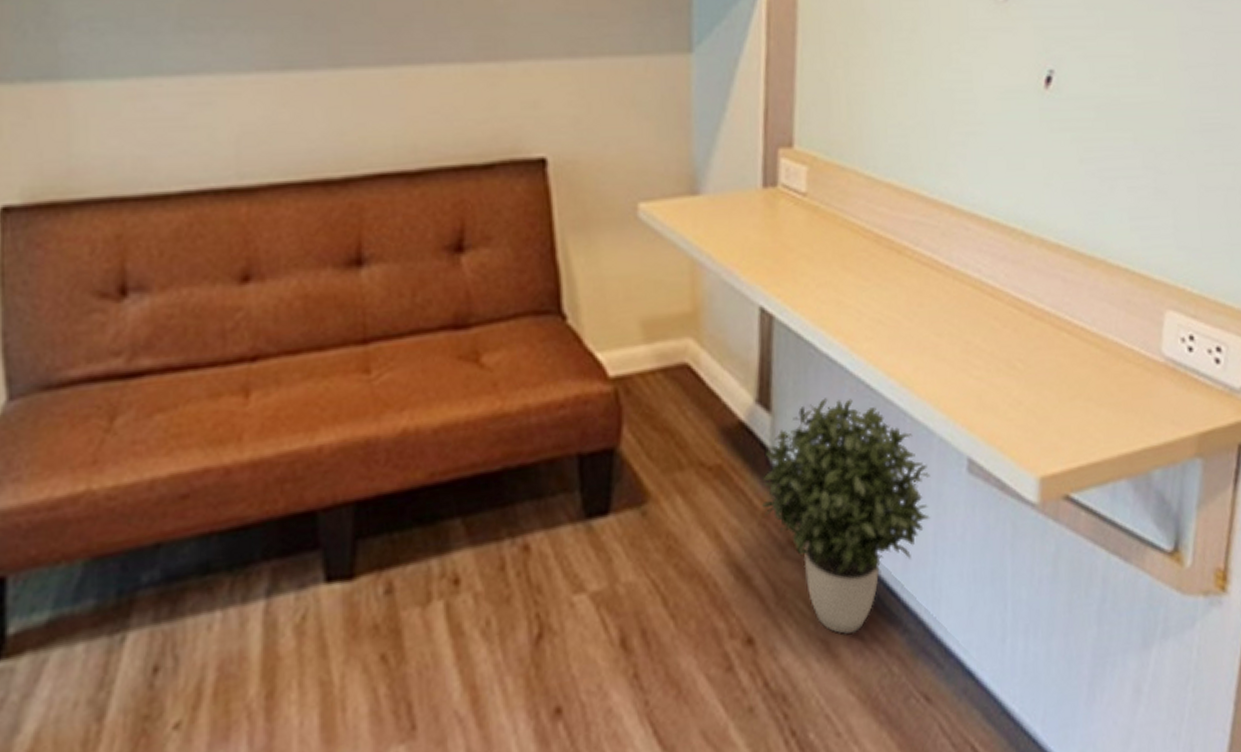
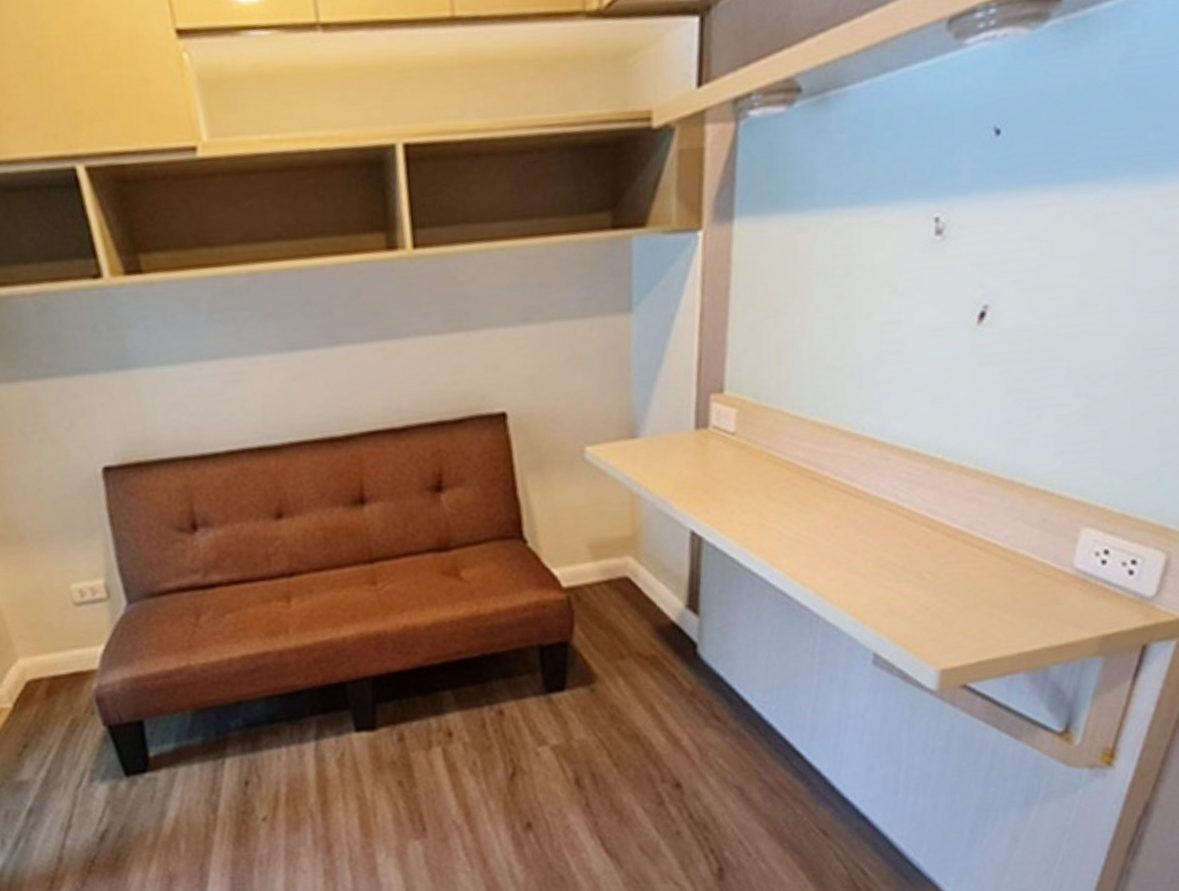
potted plant: present [761,398,931,635] -> none [689,604,839,784]

